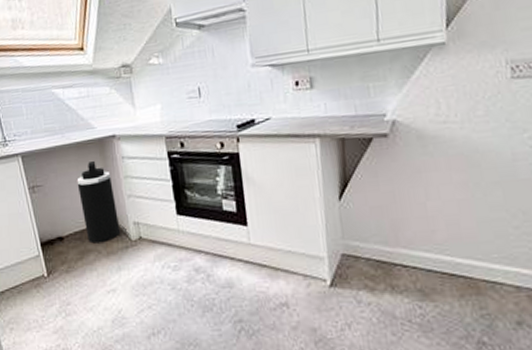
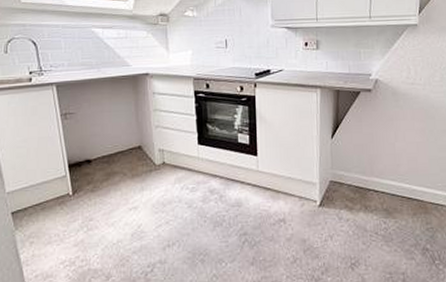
trash can: present [77,160,121,244] -> none [109,94,146,167]

